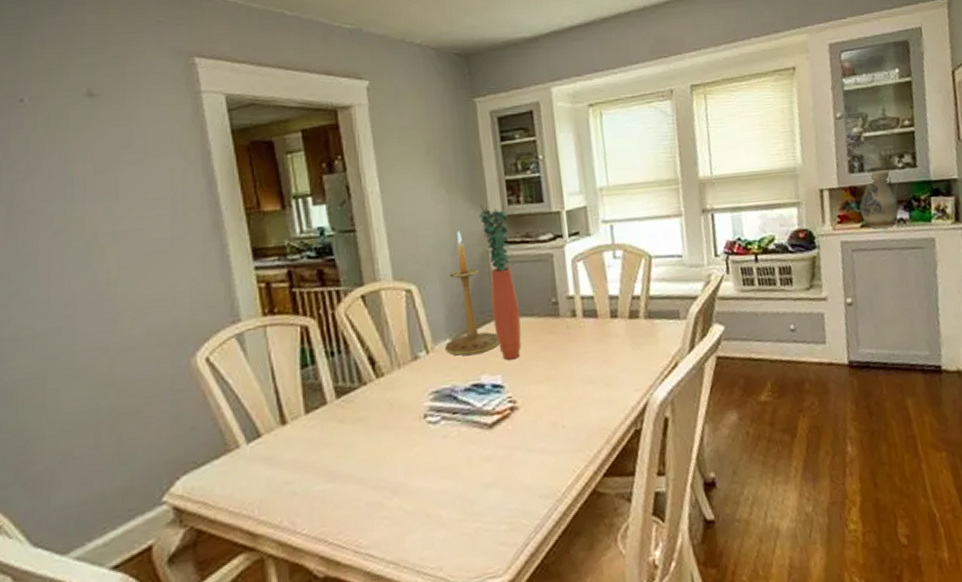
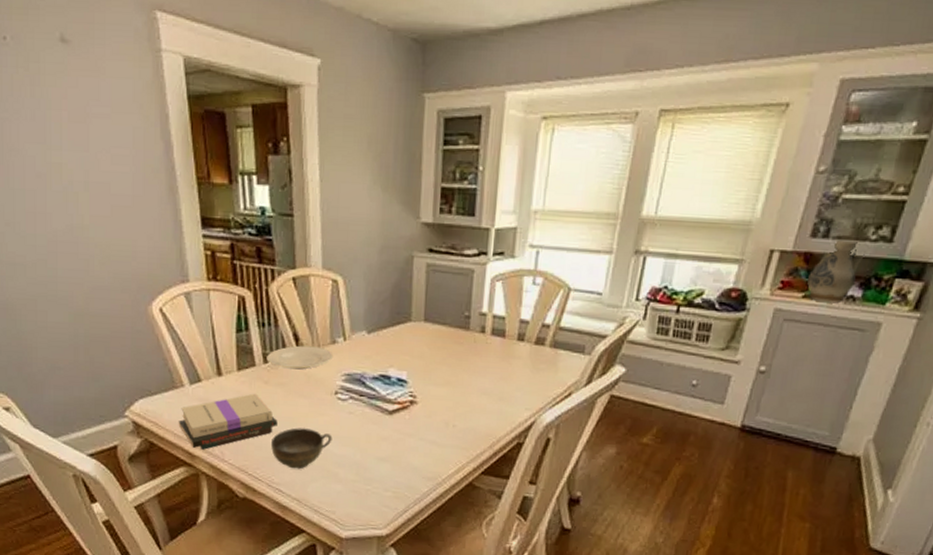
books: none [234,437,360,525] -> present [178,393,278,450]
plate: none [339,366,417,400] -> present [266,345,334,370]
cup: none [354,466,428,523] -> present [271,428,332,469]
candlestick: present [446,231,500,356] -> none [361,232,410,350]
vase: present [479,204,522,360] -> none [407,209,437,360]

